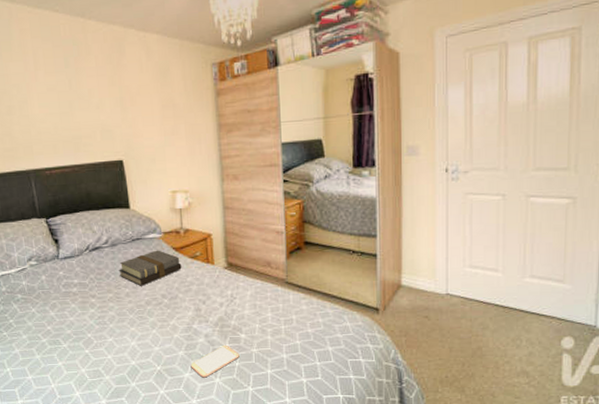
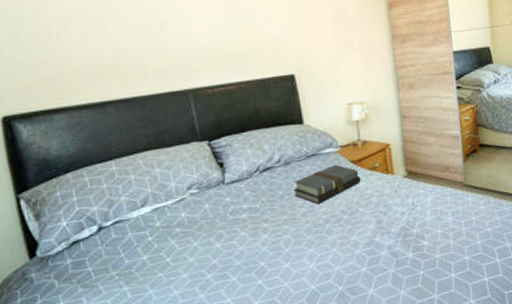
smartphone: present [190,344,240,378] -> none [374,254,423,292]

